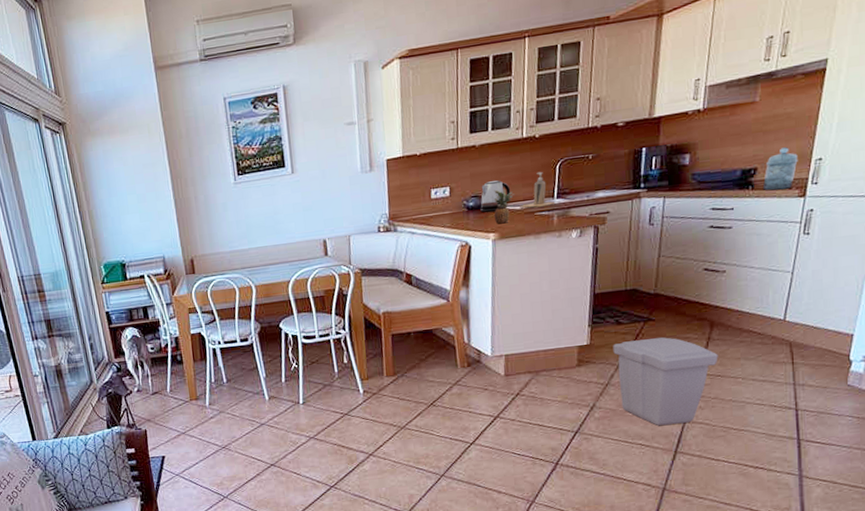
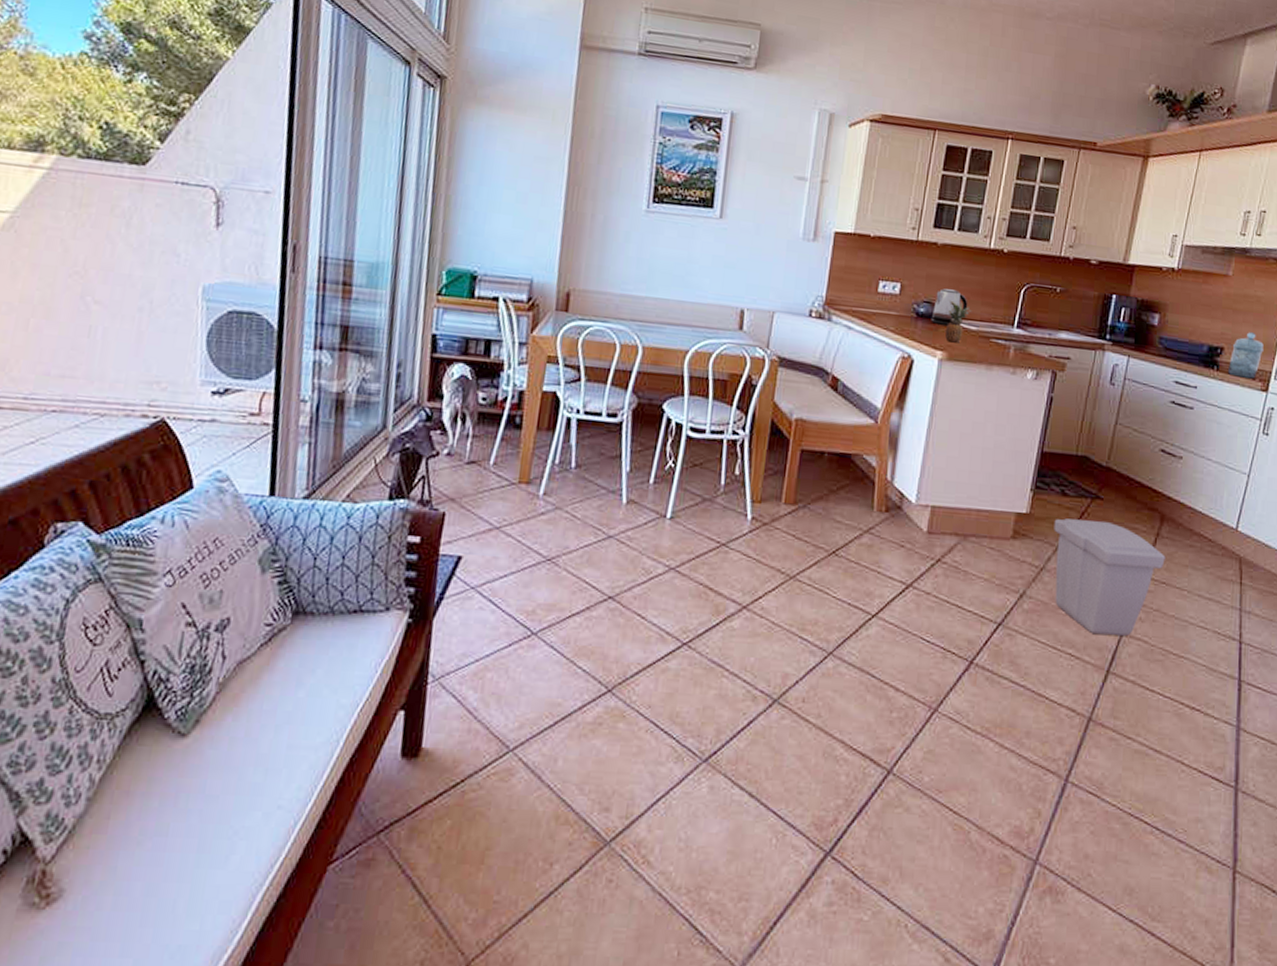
soap dispenser: present [520,171,556,208] -> none [975,291,1015,335]

